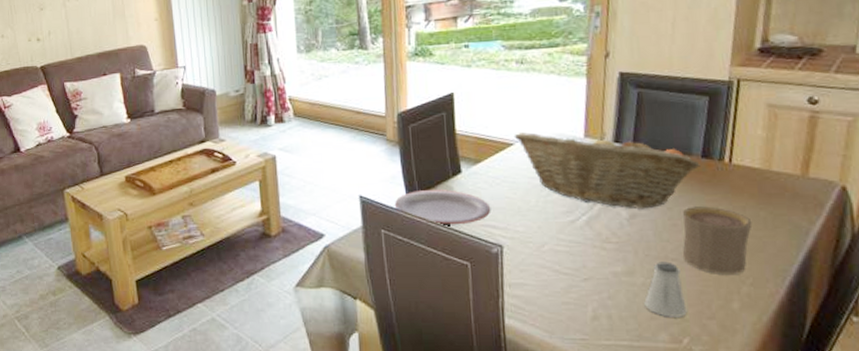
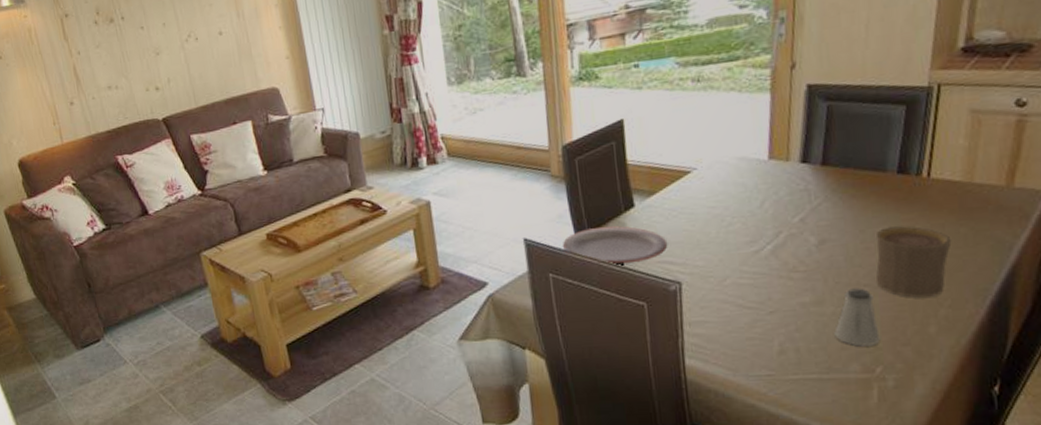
fruit basket: present [514,132,700,210] -> none [691,152,896,234]

